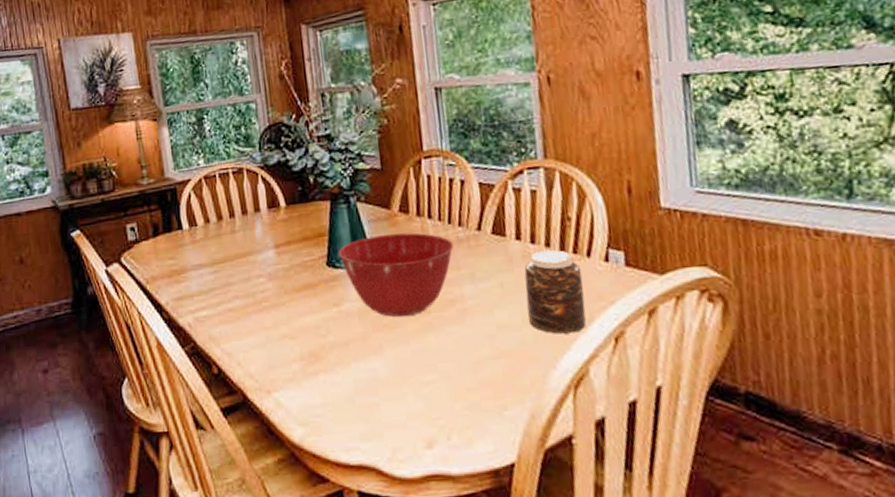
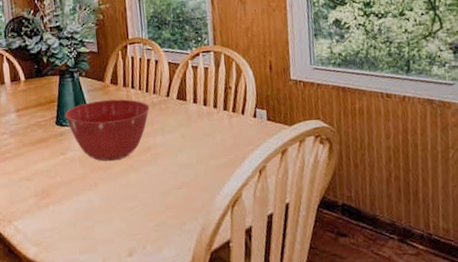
jar: present [524,250,586,334] -> none [199,110,241,170]

